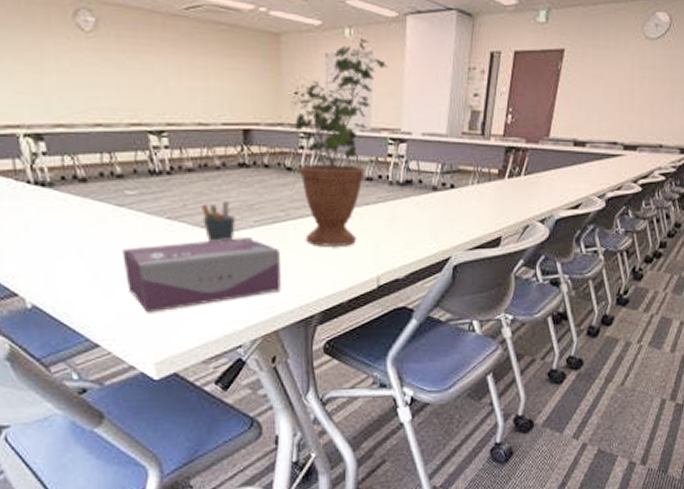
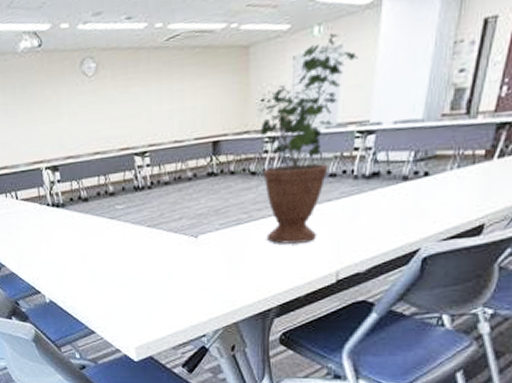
tissue box: present [122,238,281,313] -> none [112,239,242,307]
pen holder: present [200,201,237,243] -> none [174,208,205,246]

